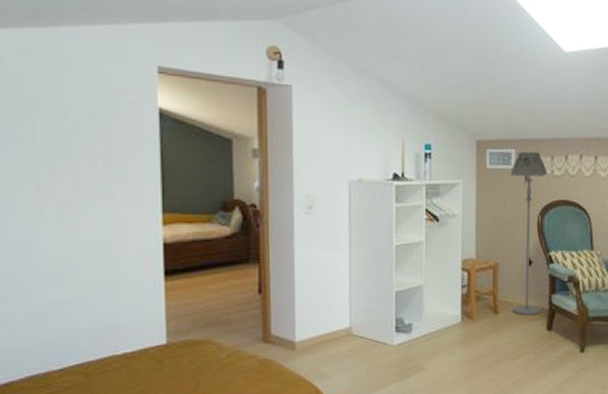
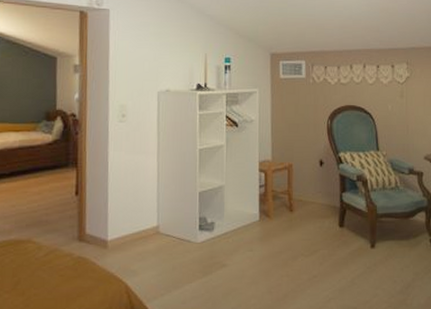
floor lamp: present [510,151,548,315] -> none [301,62,335,212]

